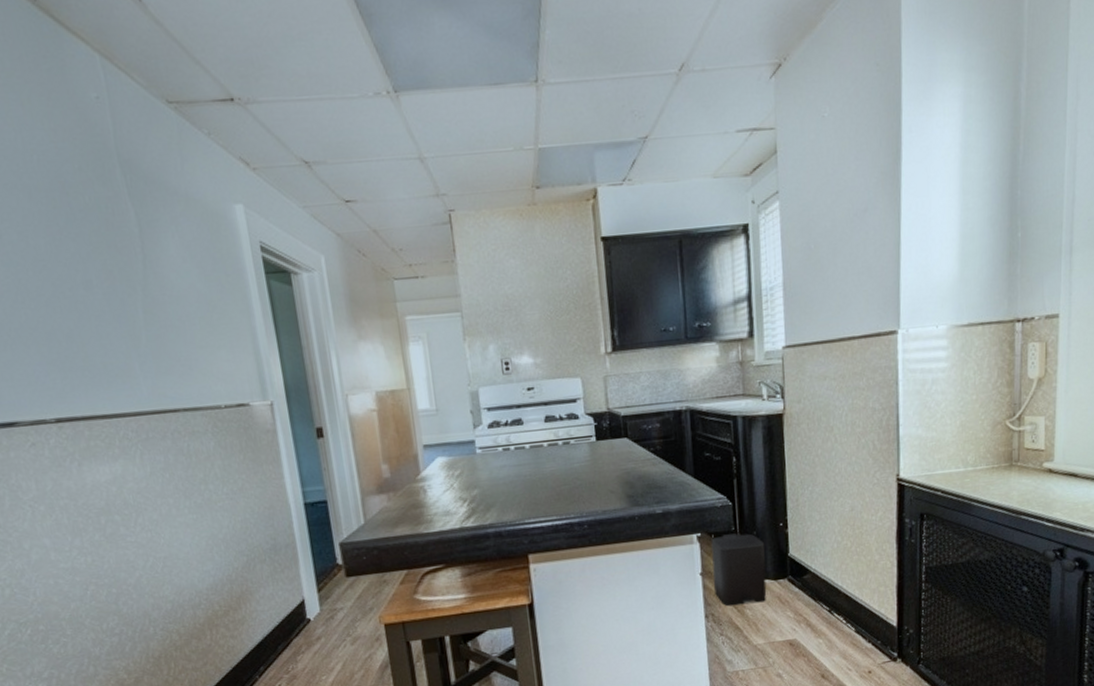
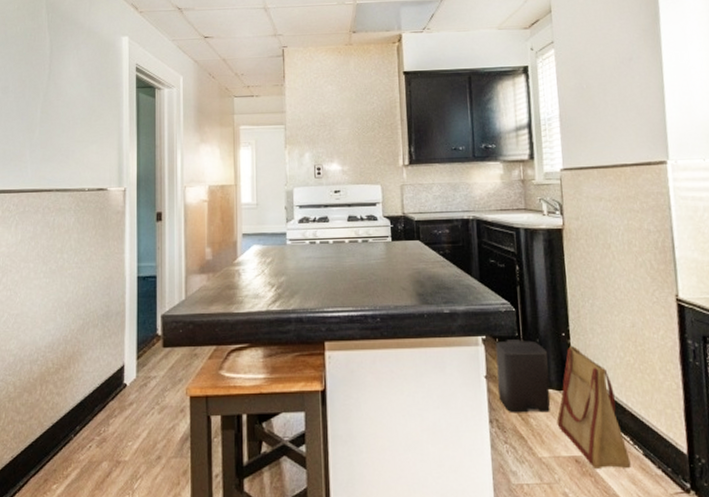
shopping bag: none [772,534,843,649] -> present [556,345,631,469]

